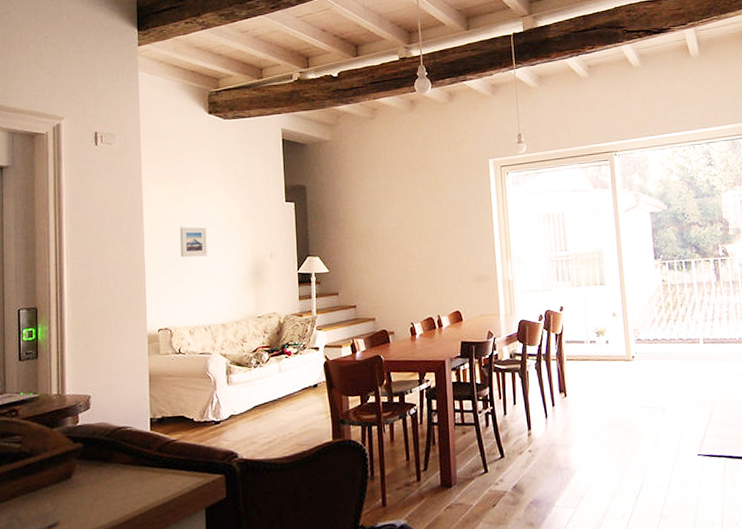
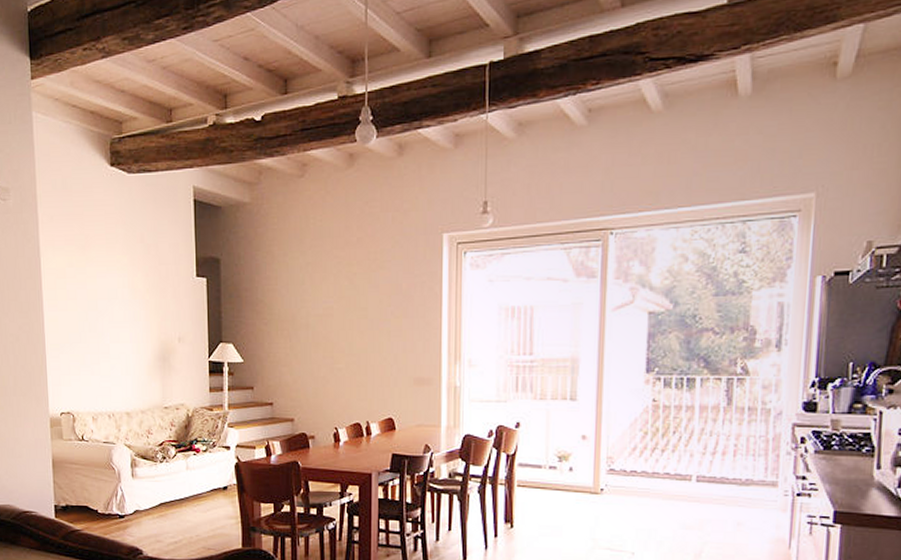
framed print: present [180,226,207,258] -> none [81,300,110,336]

